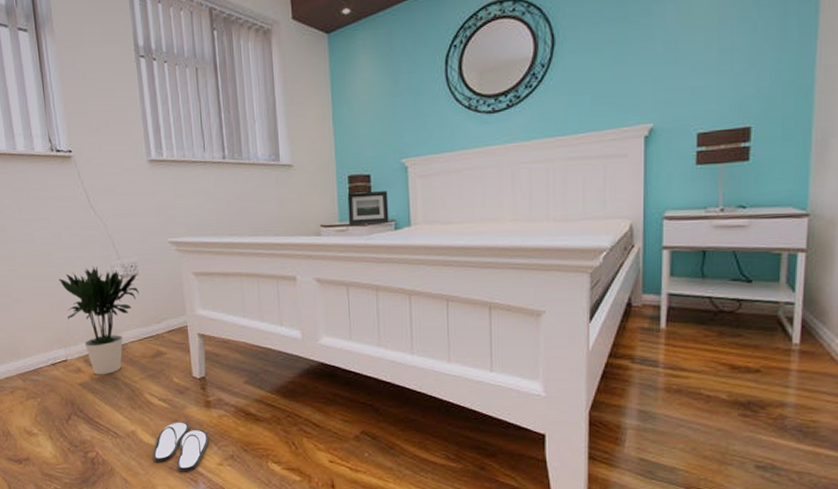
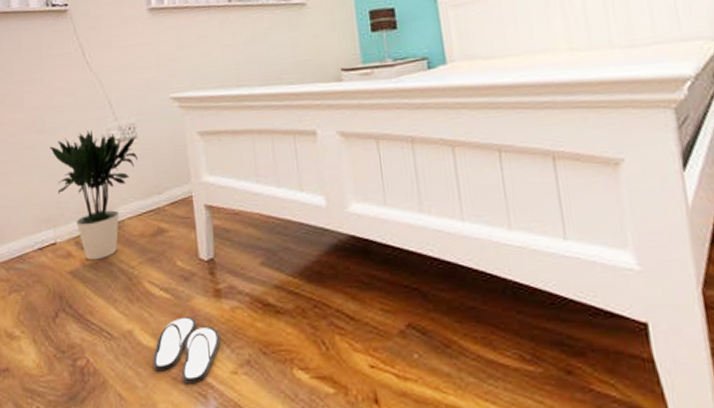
picture frame: present [347,191,389,226] -> none [369,25,421,67]

